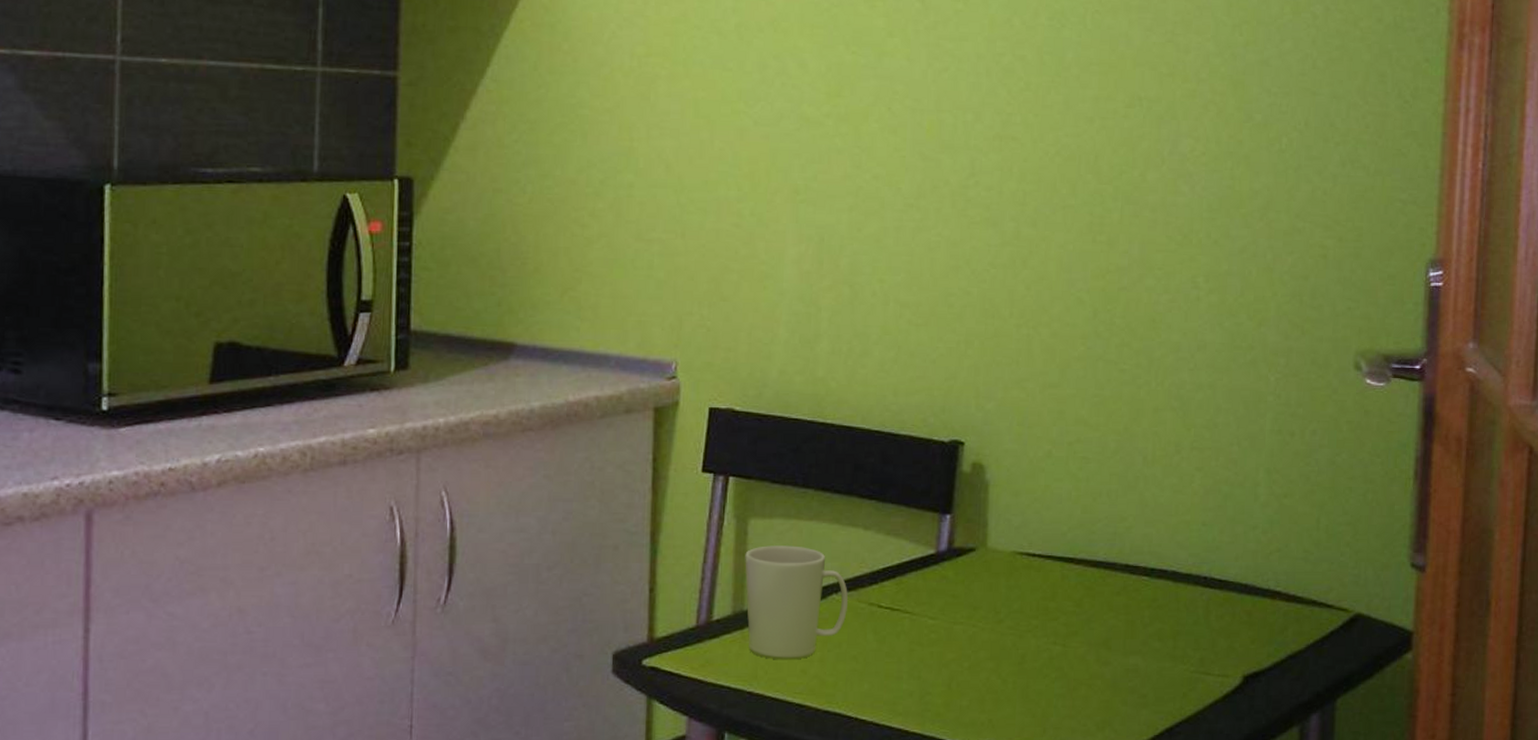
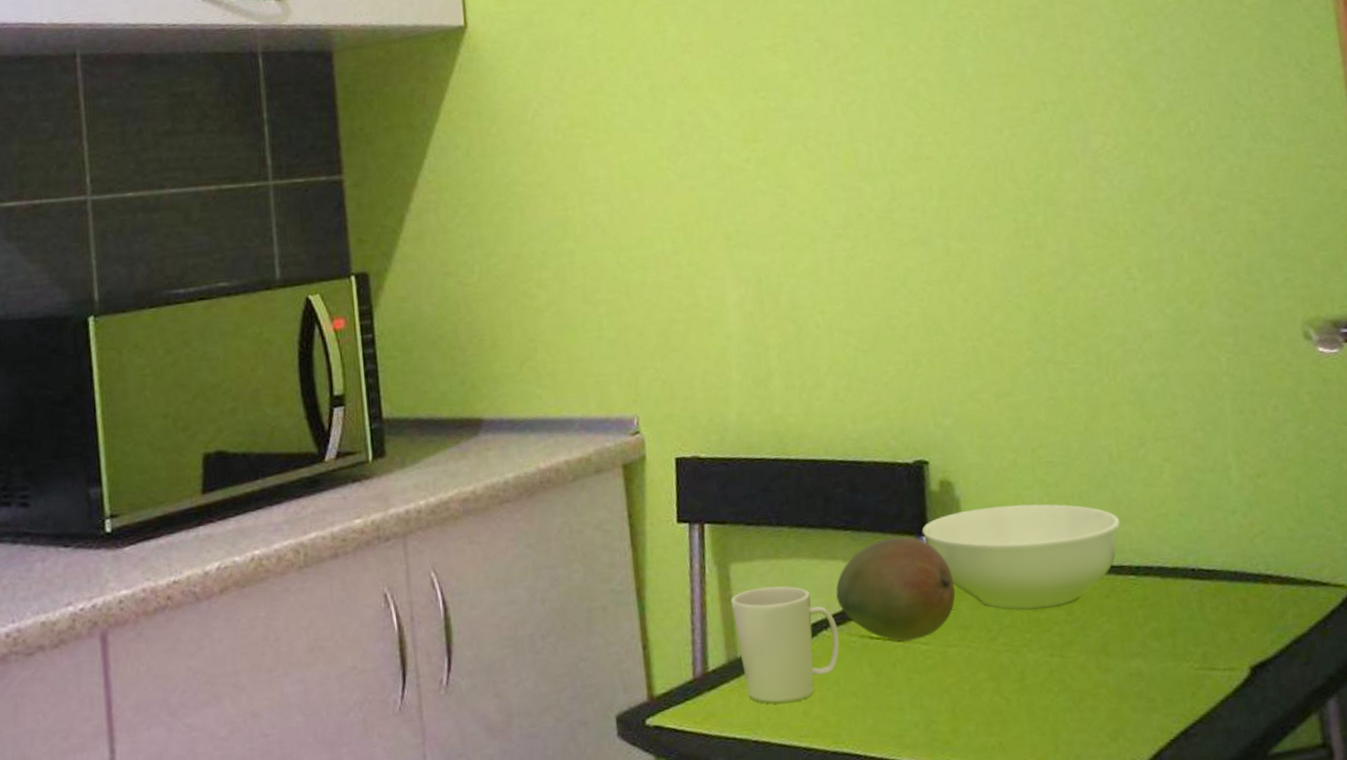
fruit: none [851,512,971,614] -> present [836,536,956,642]
bowl: none [947,494,1143,599] -> present [922,504,1120,611]

